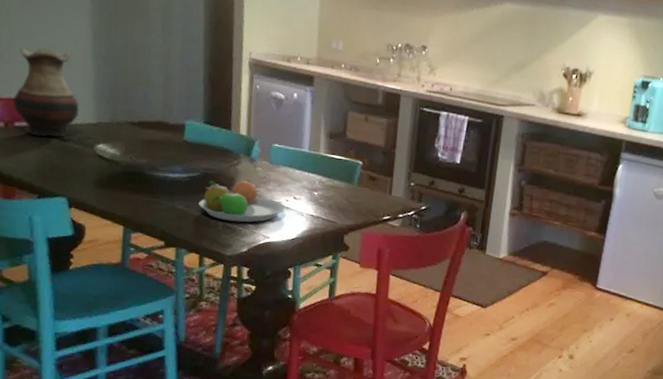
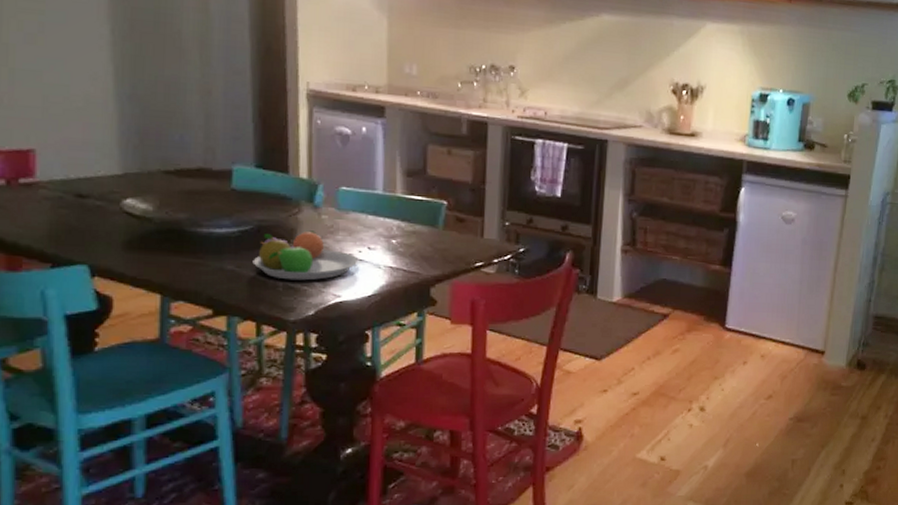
vase: present [13,47,79,137] -> none [16,89,100,194]

